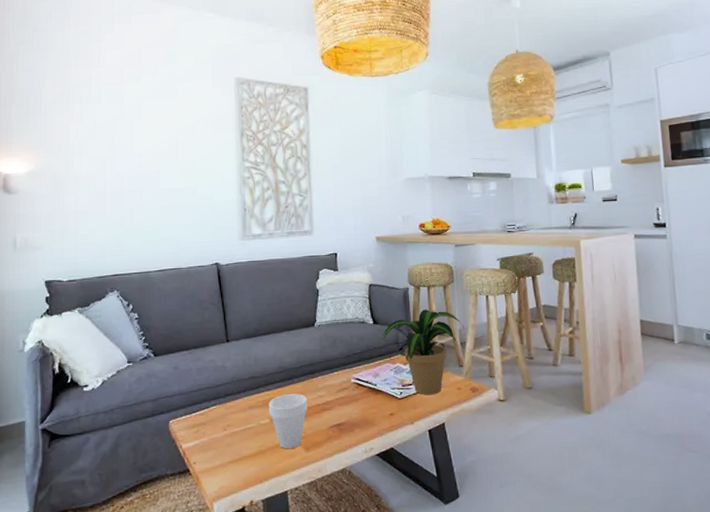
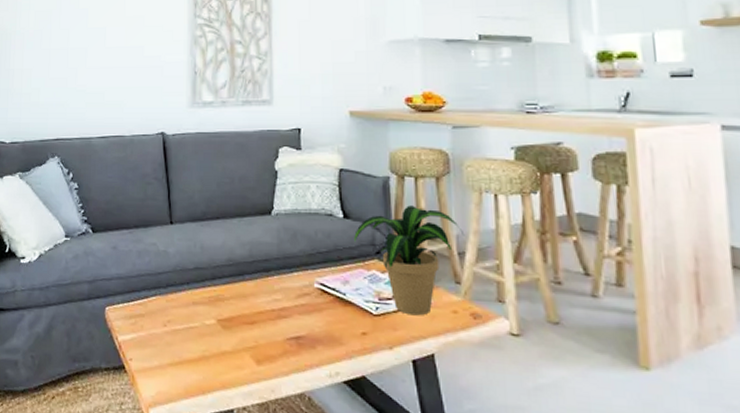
cup: present [269,394,308,450] -> none [215,292,261,360]

